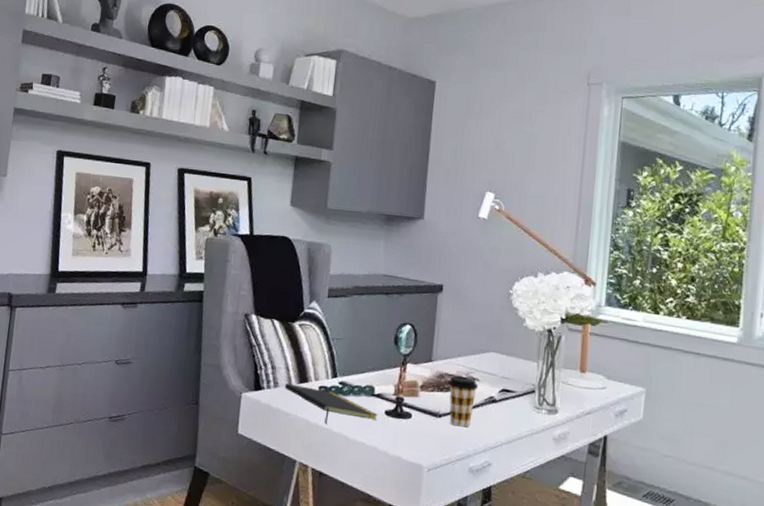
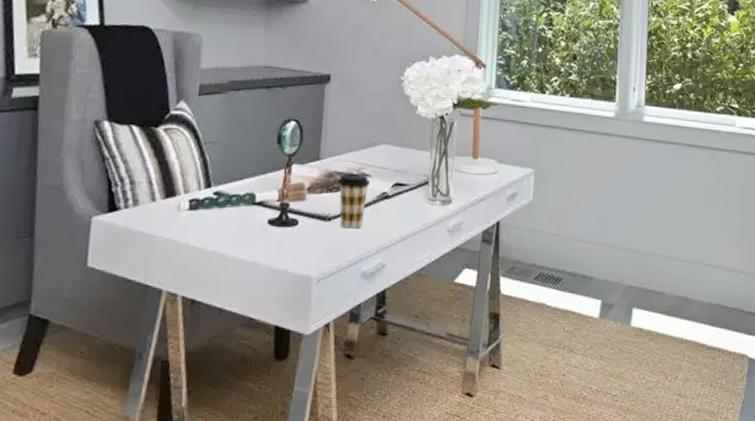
notepad: present [284,382,378,424] -> none [146,199,260,243]

